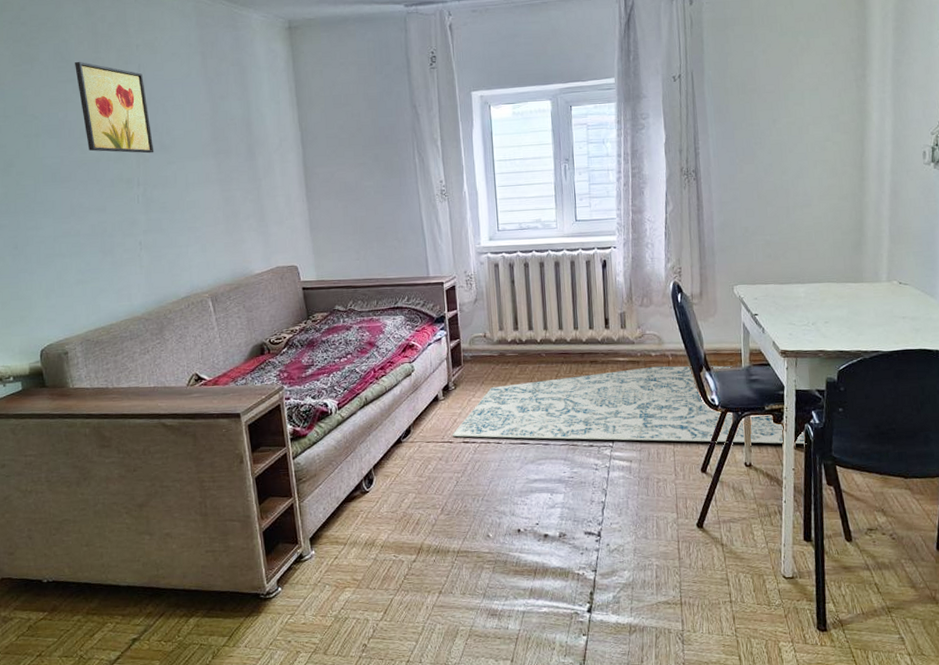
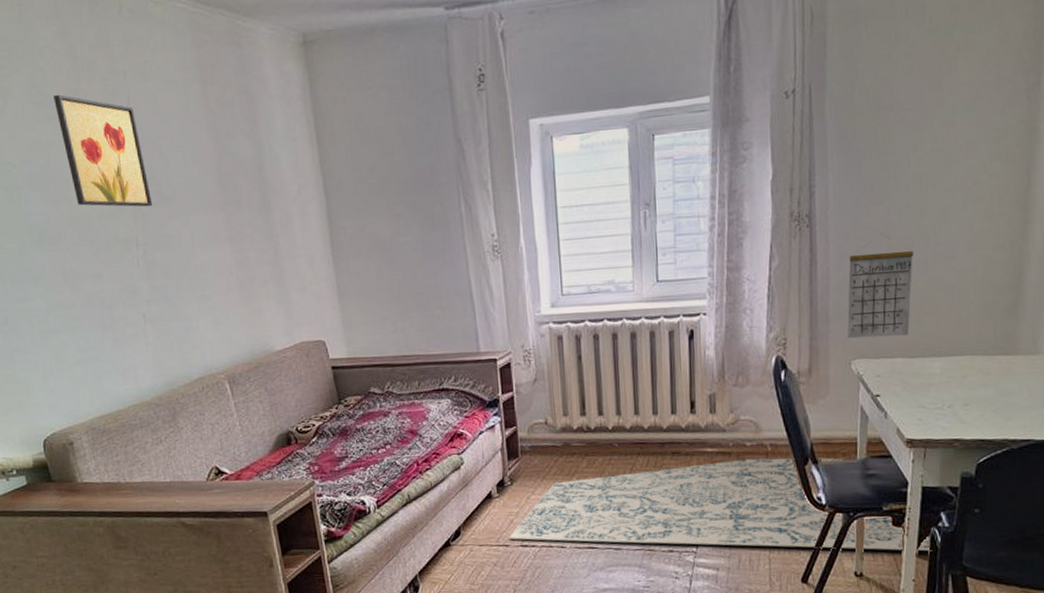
calendar: none [728,186,778,269] -> present [847,234,913,339]

